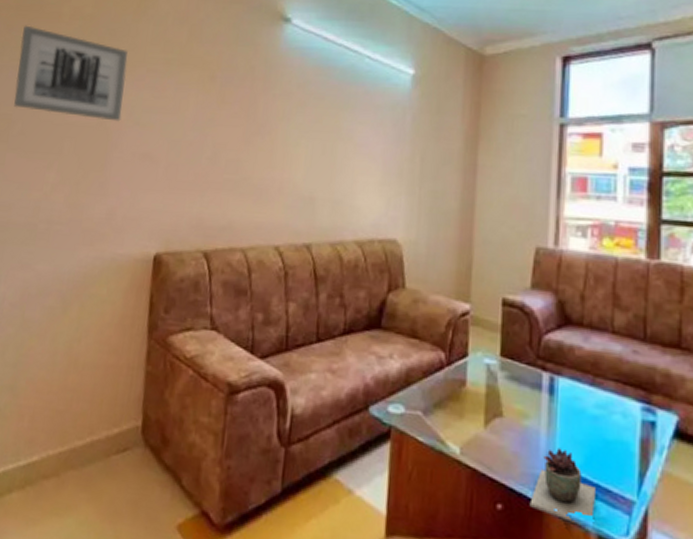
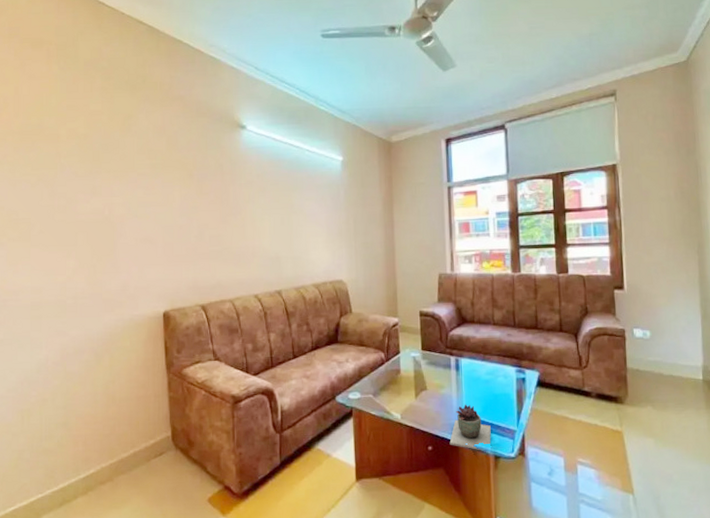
wall art: present [14,25,128,122] -> none [28,146,122,216]

